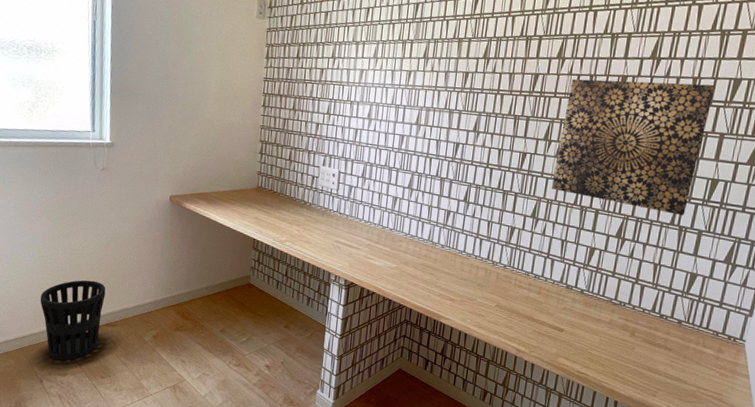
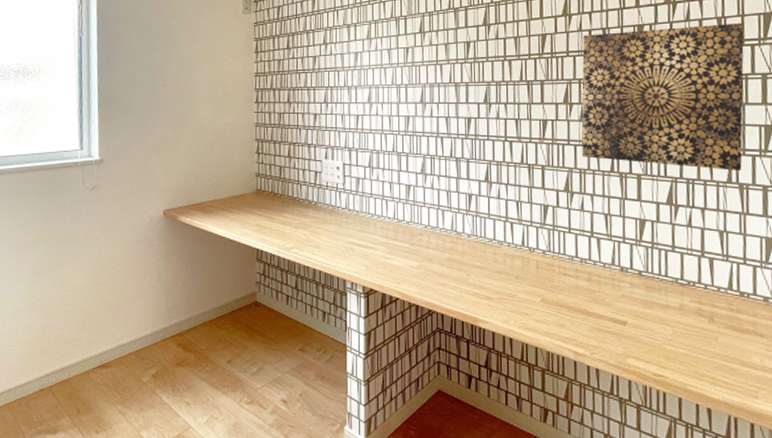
wastebasket: present [40,280,106,361] -> none [27,315,99,415]

